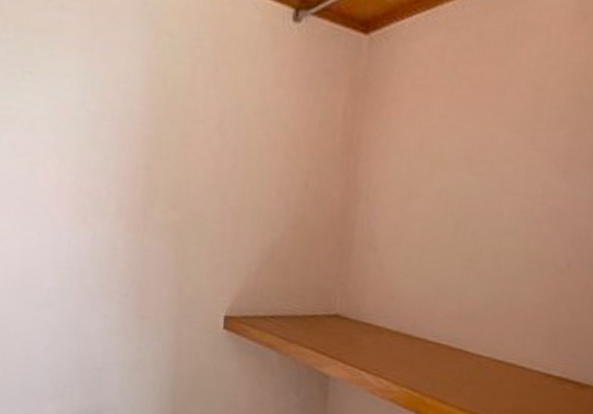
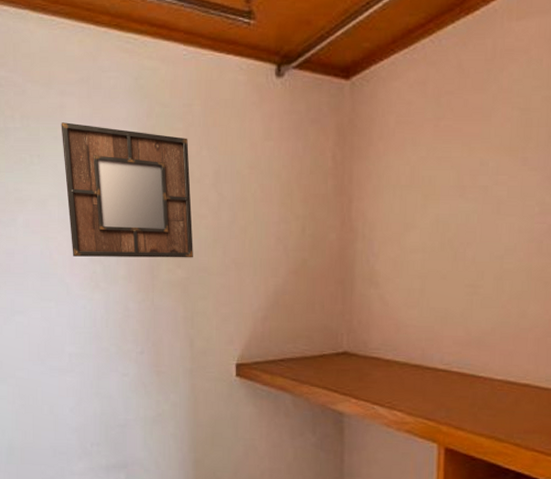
home mirror: none [58,40,195,202] -> present [61,122,193,258]

